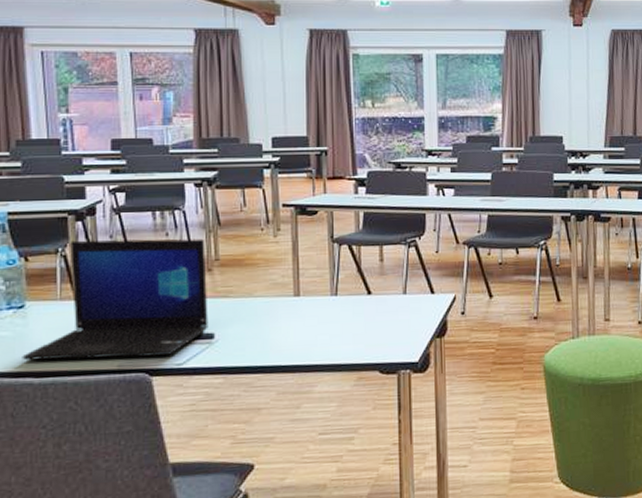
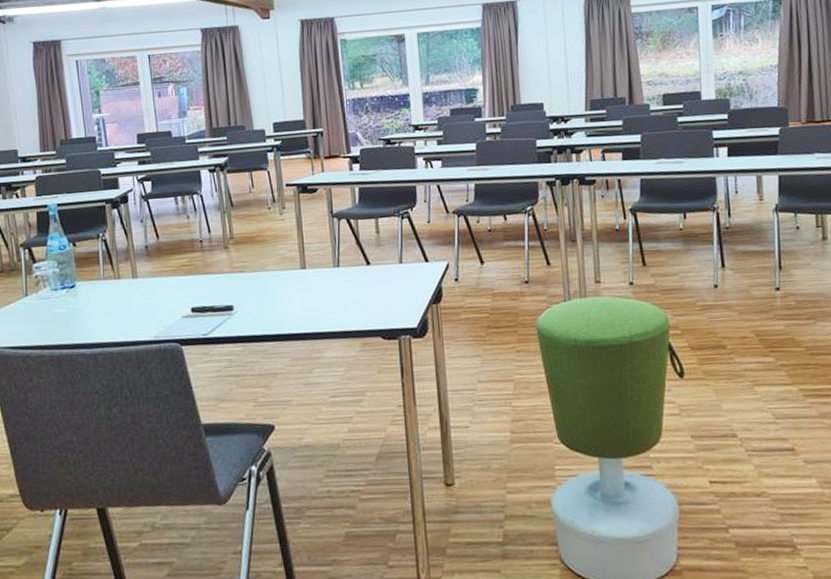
laptop: present [22,238,208,361] -> none [75,219,228,334]

